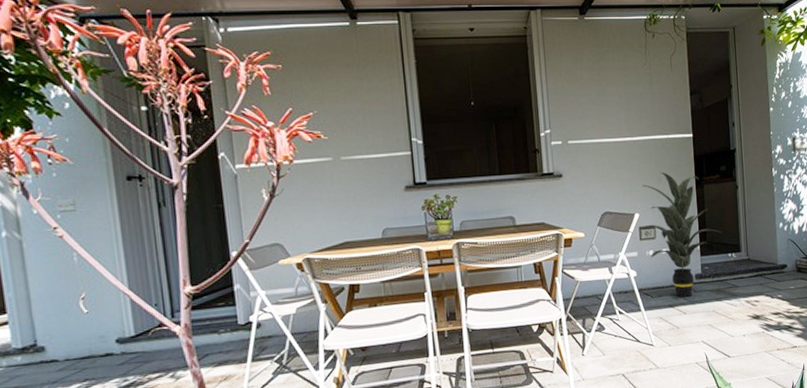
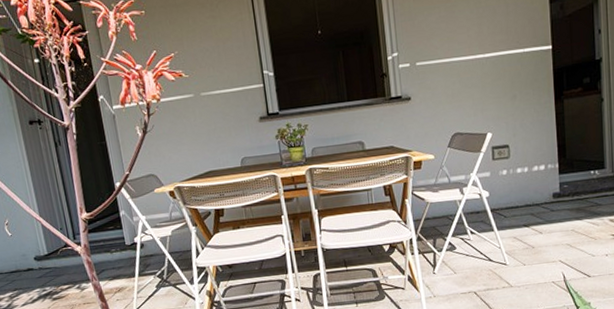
indoor plant: present [641,172,722,297] -> none [493,88,584,217]

